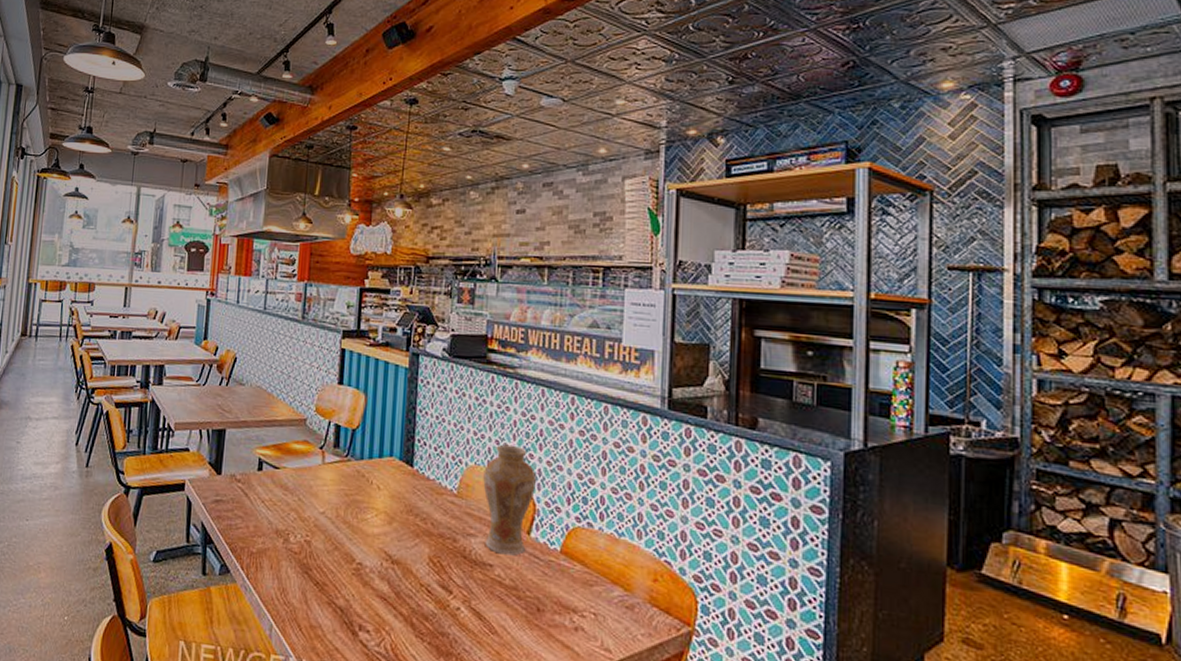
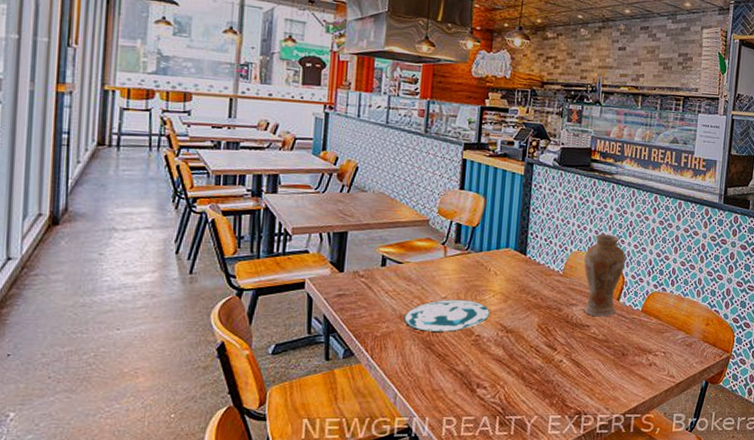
plate: none [280,515,372,555] -> present [404,299,490,332]

